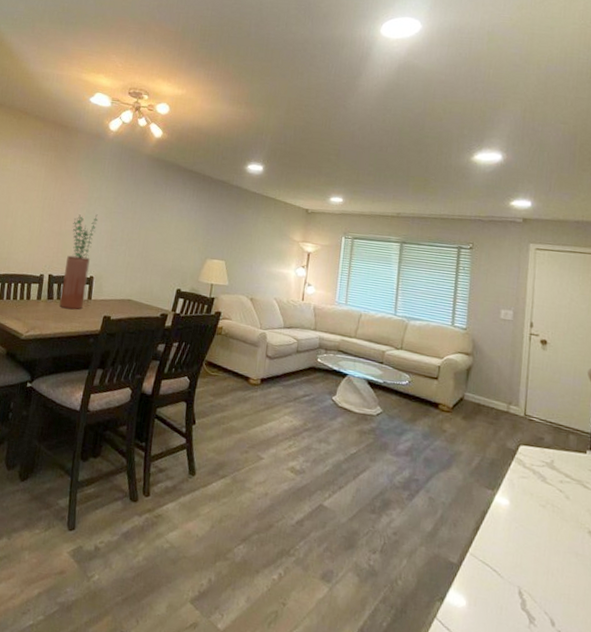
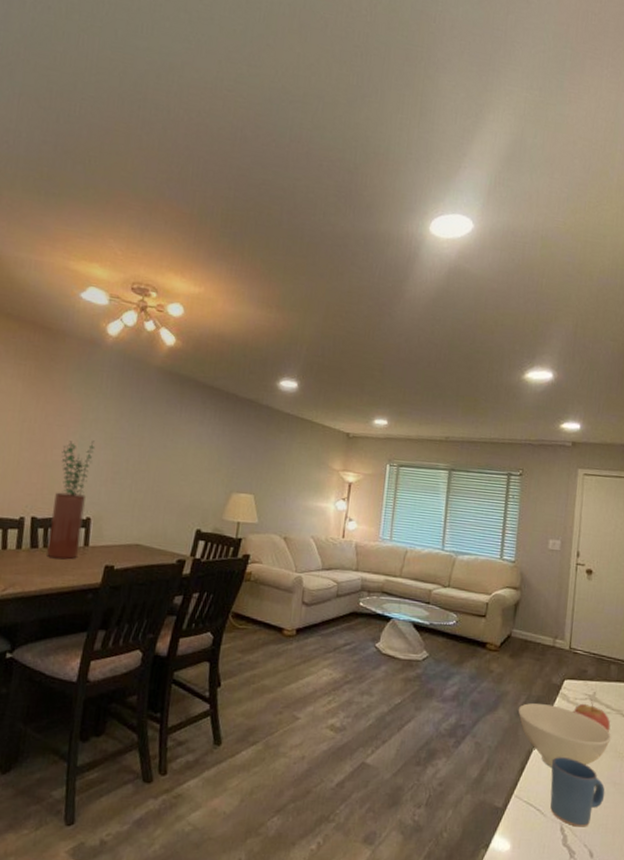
bowl: none [471,464,573,532] -> present [518,702,612,767]
mug: none [507,520,567,595] -> present [550,757,605,827]
fruit: none [529,466,571,502] -> present [573,698,611,732]

